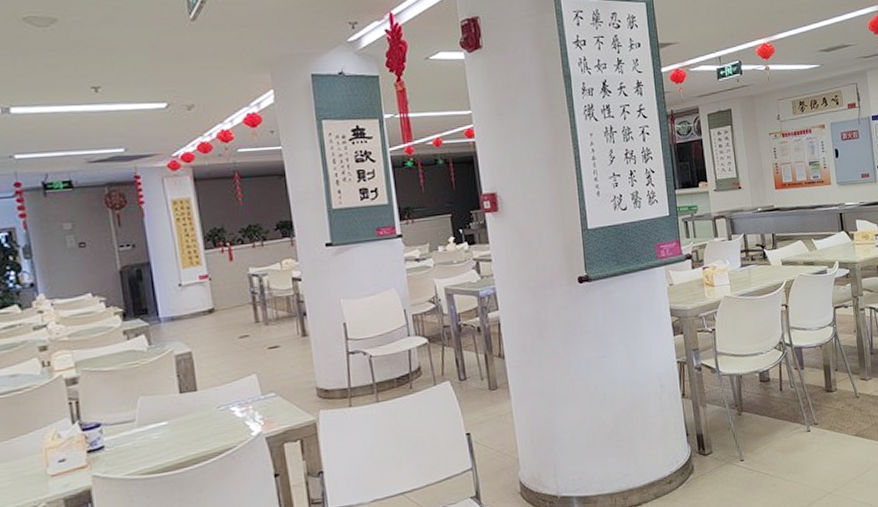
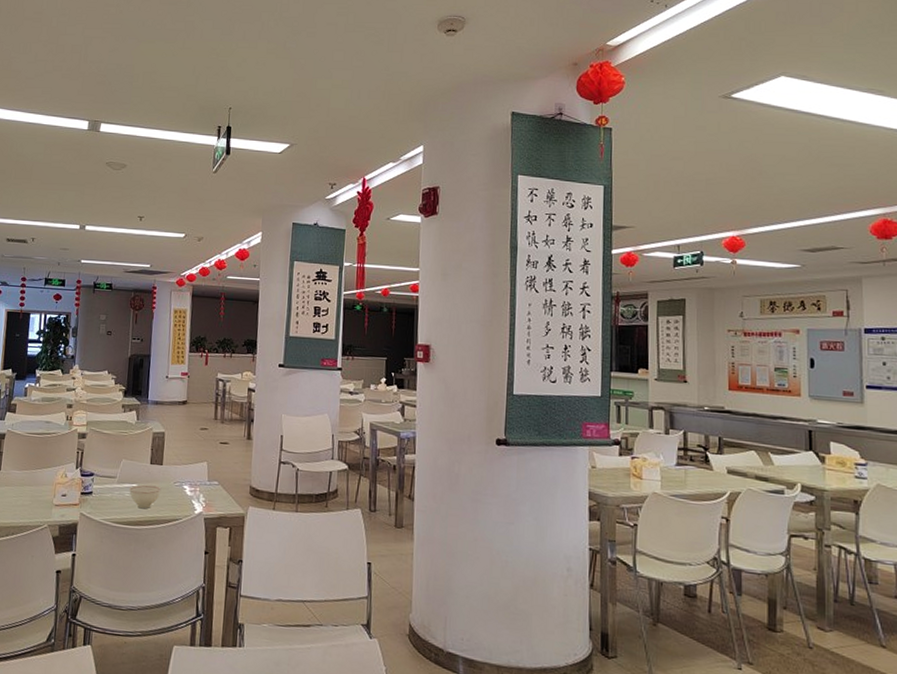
bowl: none [157,416,202,449] -> present [129,484,162,509]

